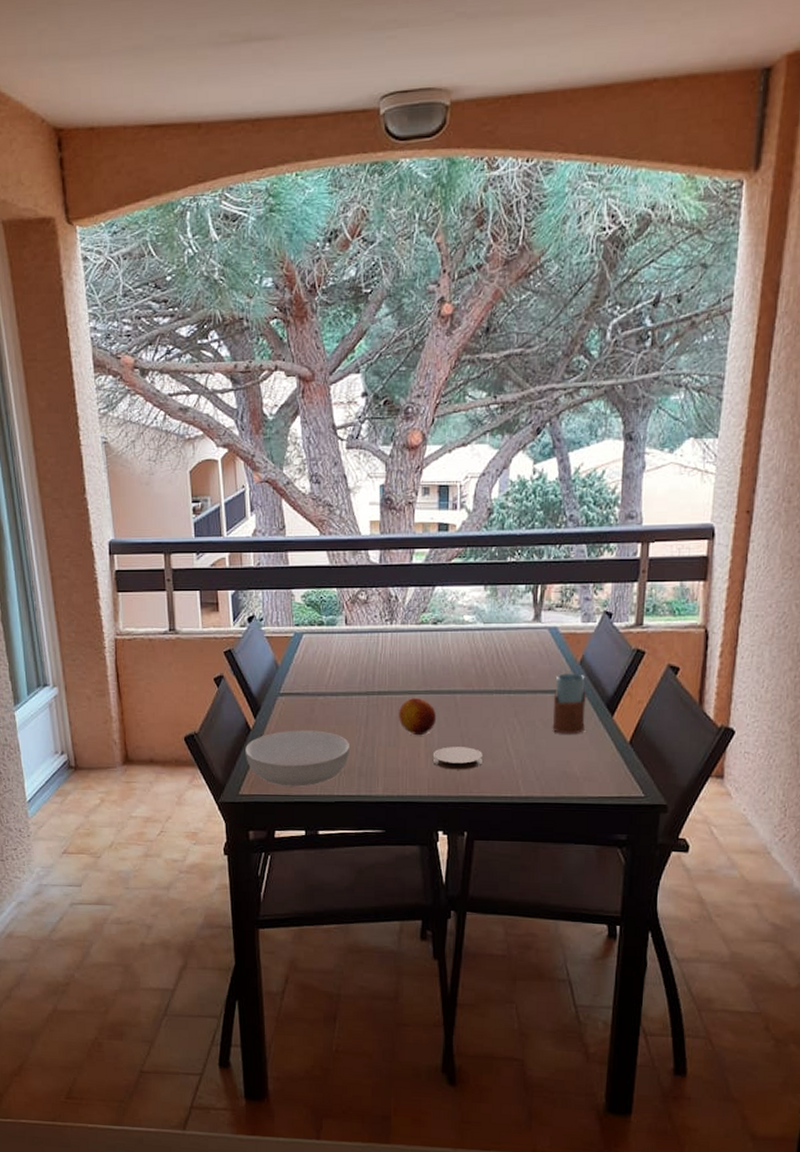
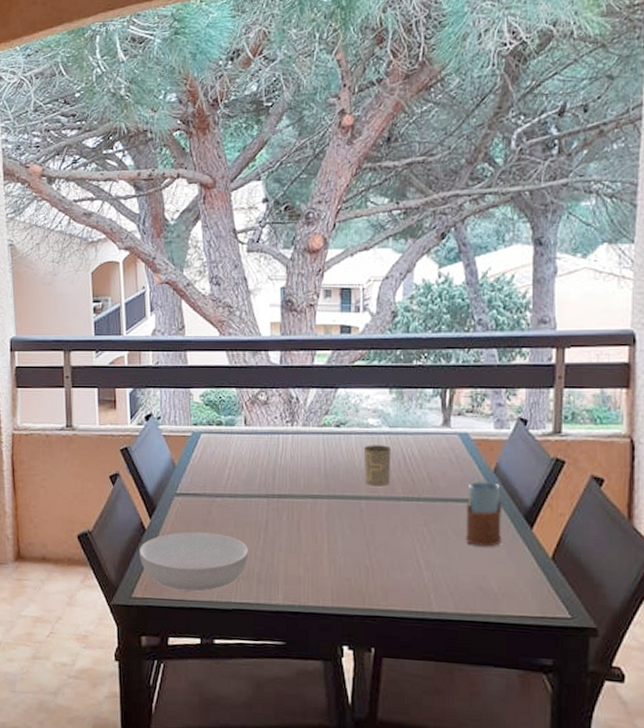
fruit: present [399,698,436,736] -> none [300,503,340,543]
coaster: present [432,747,483,770] -> none [336,555,390,581]
bottle: none [459,641,486,681] -> present [363,445,392,487]

